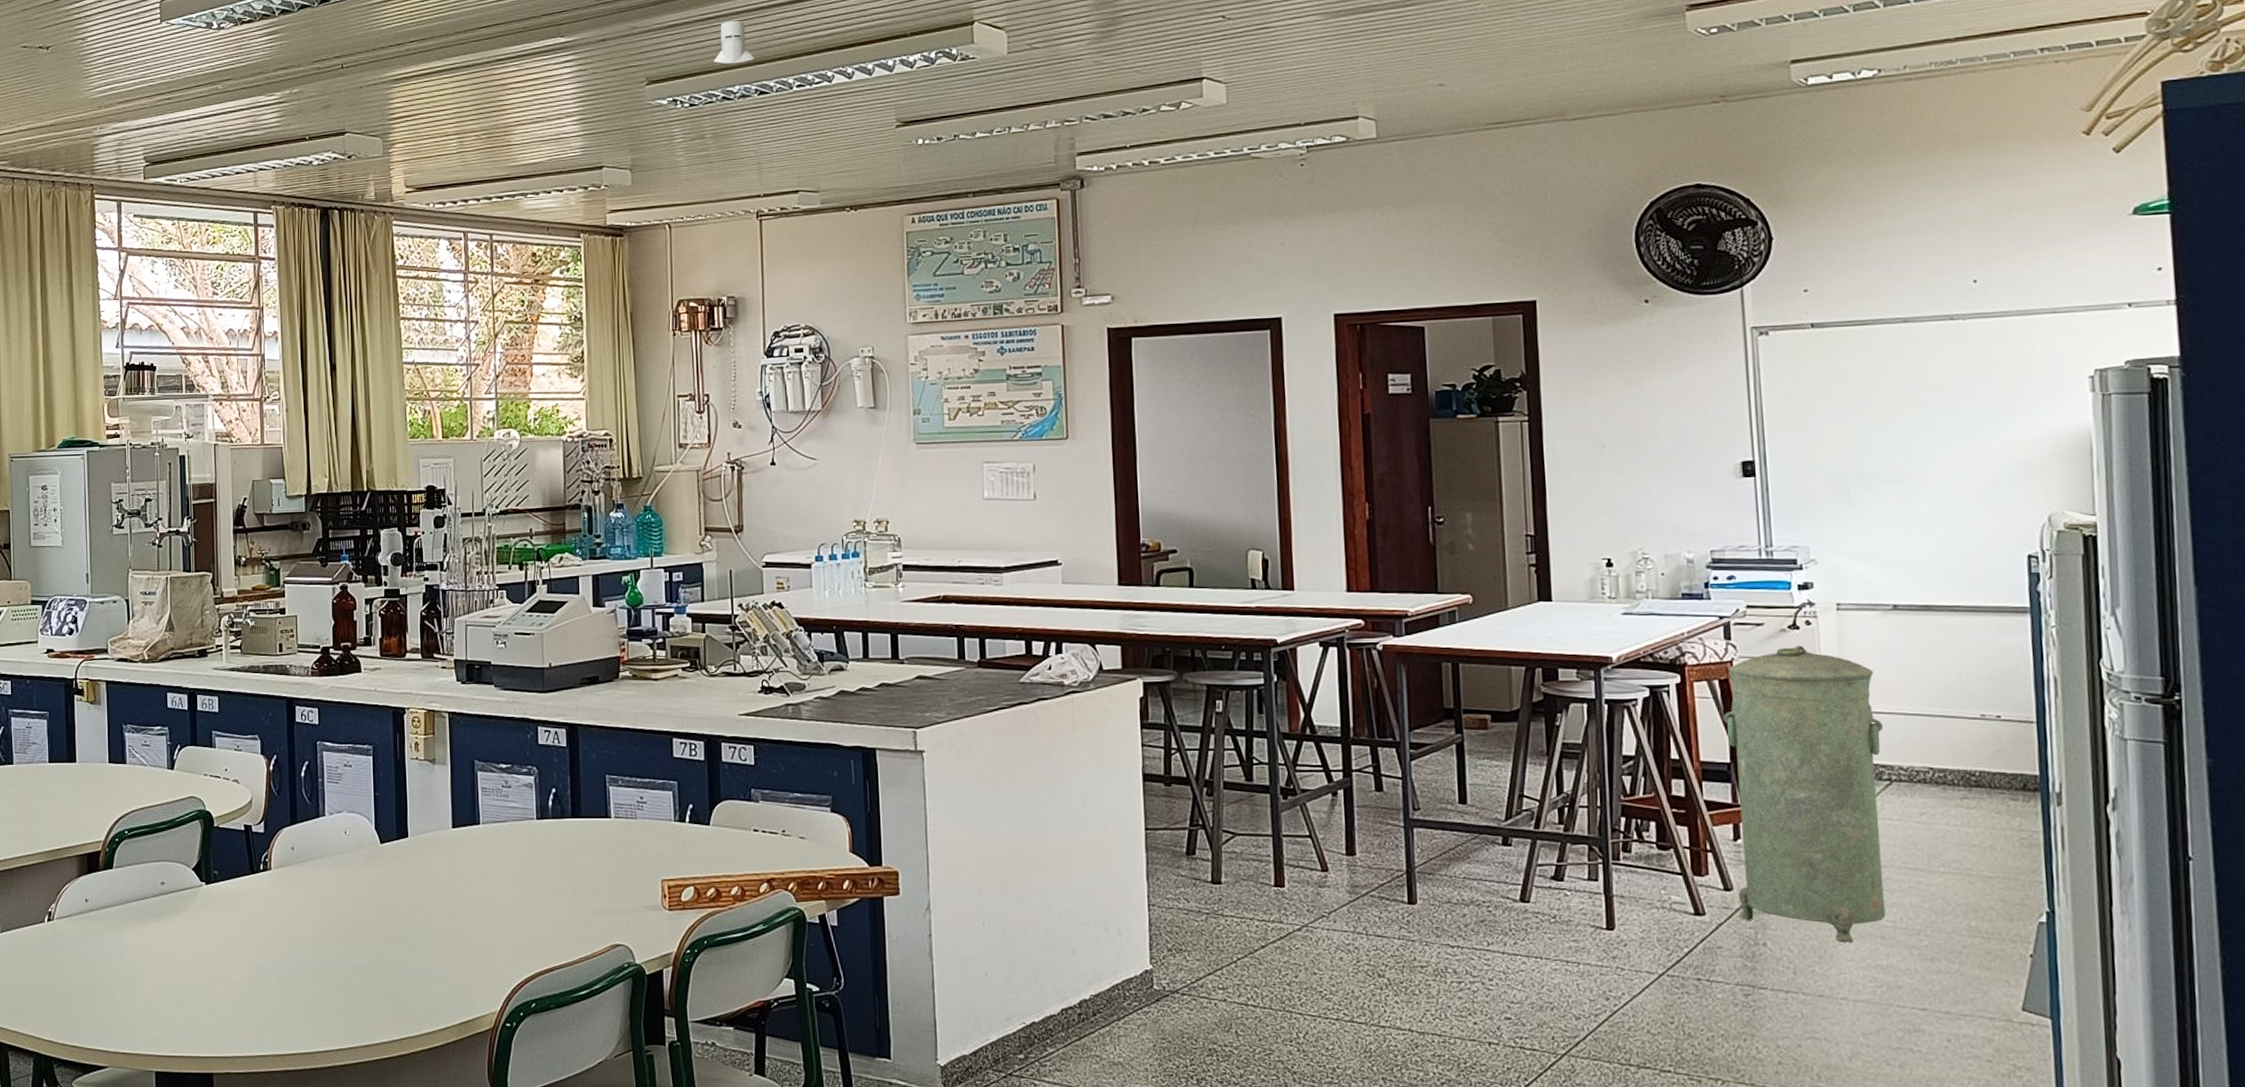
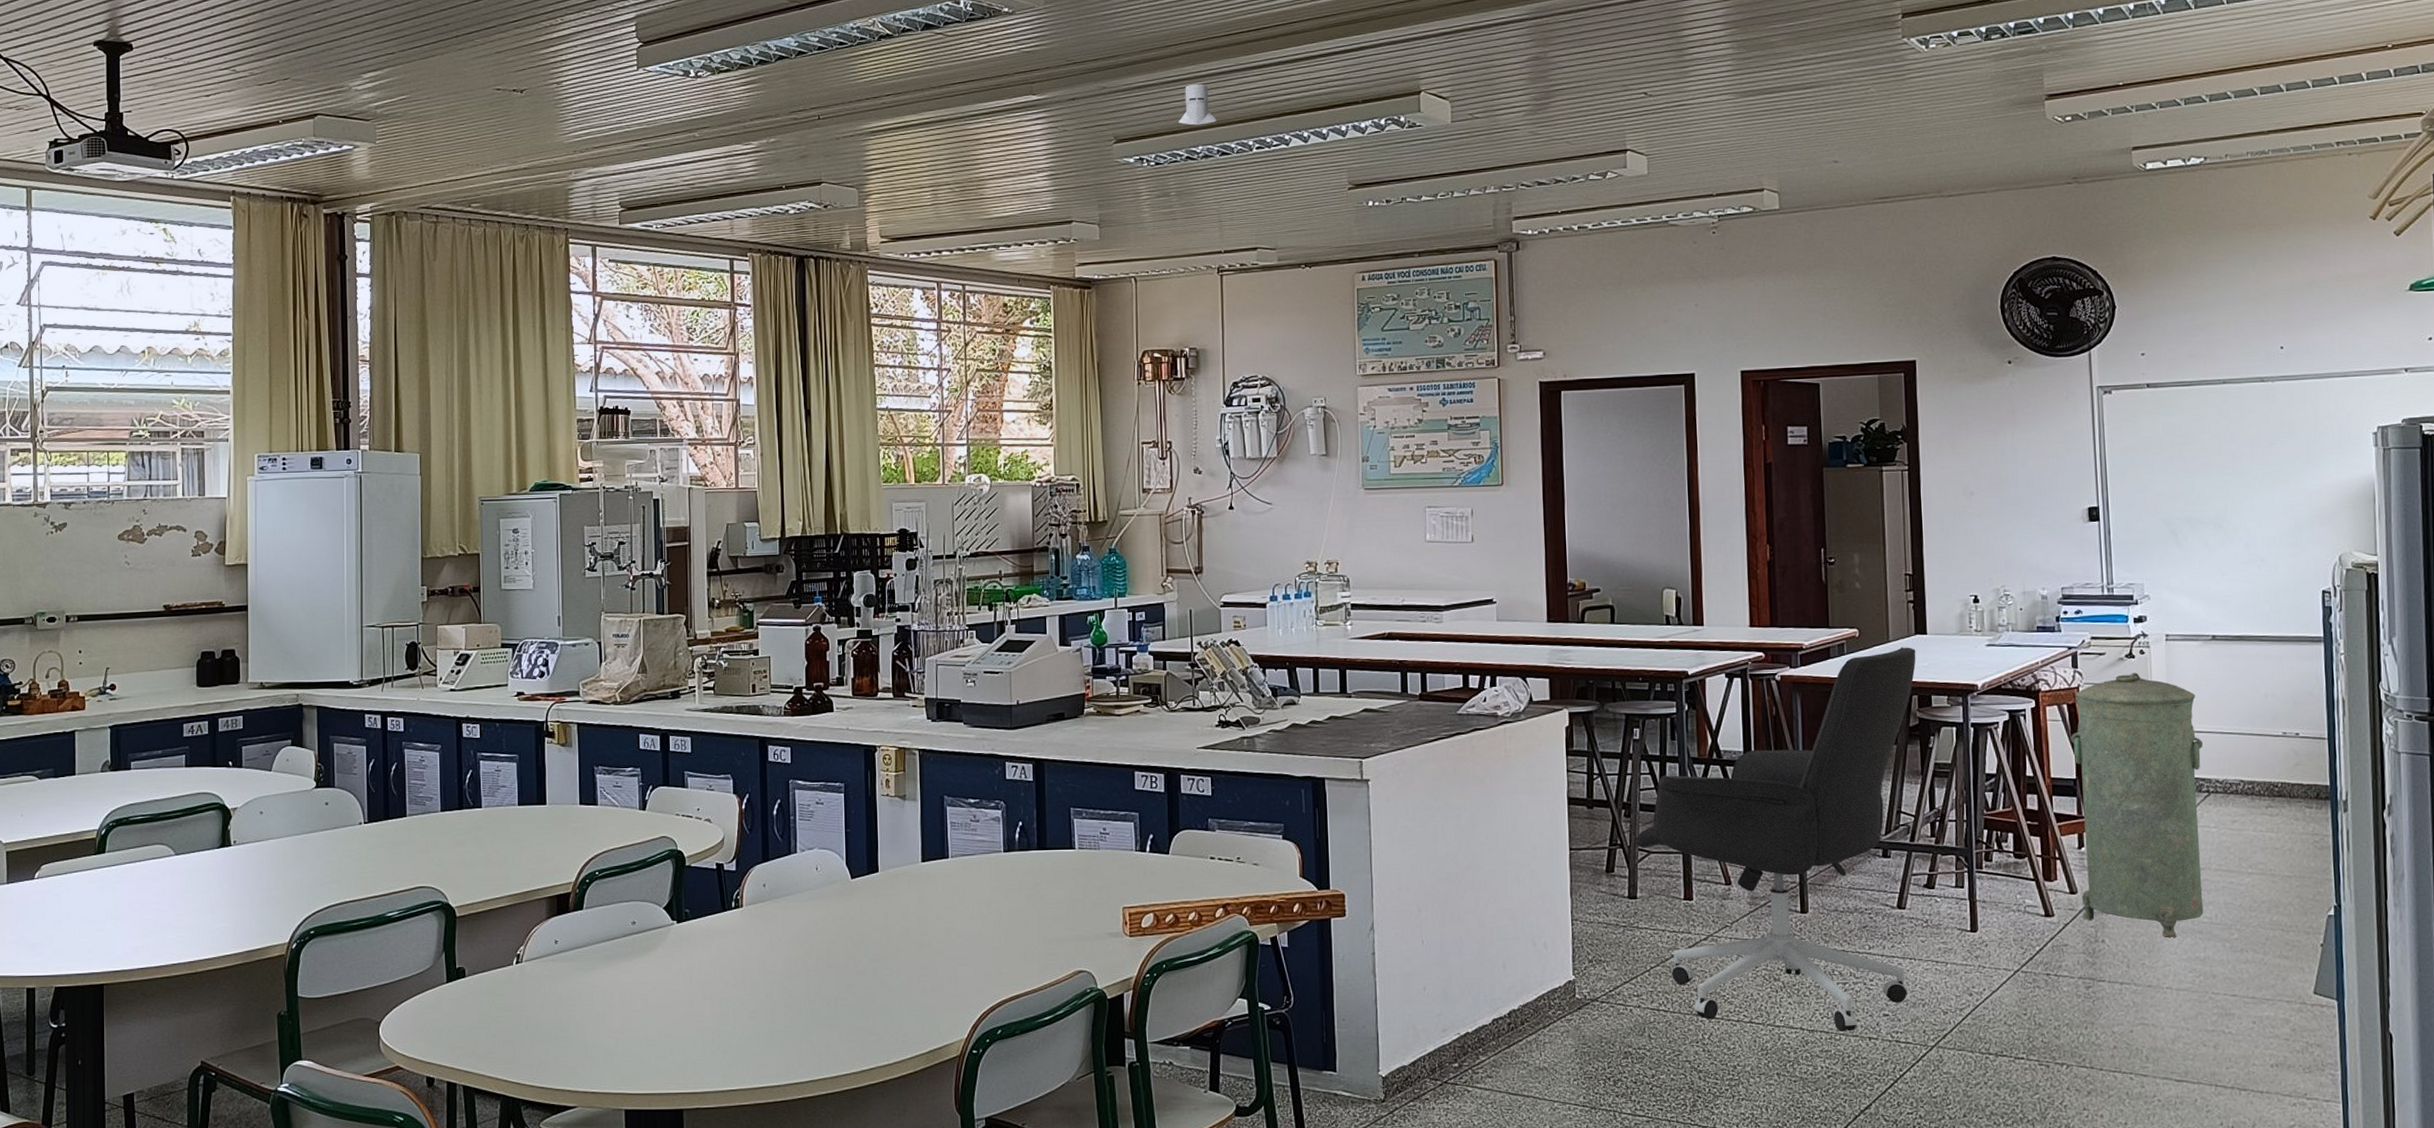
office chair: none [1219,615,1540,1035] -> present [1635,647,1916,1031]

